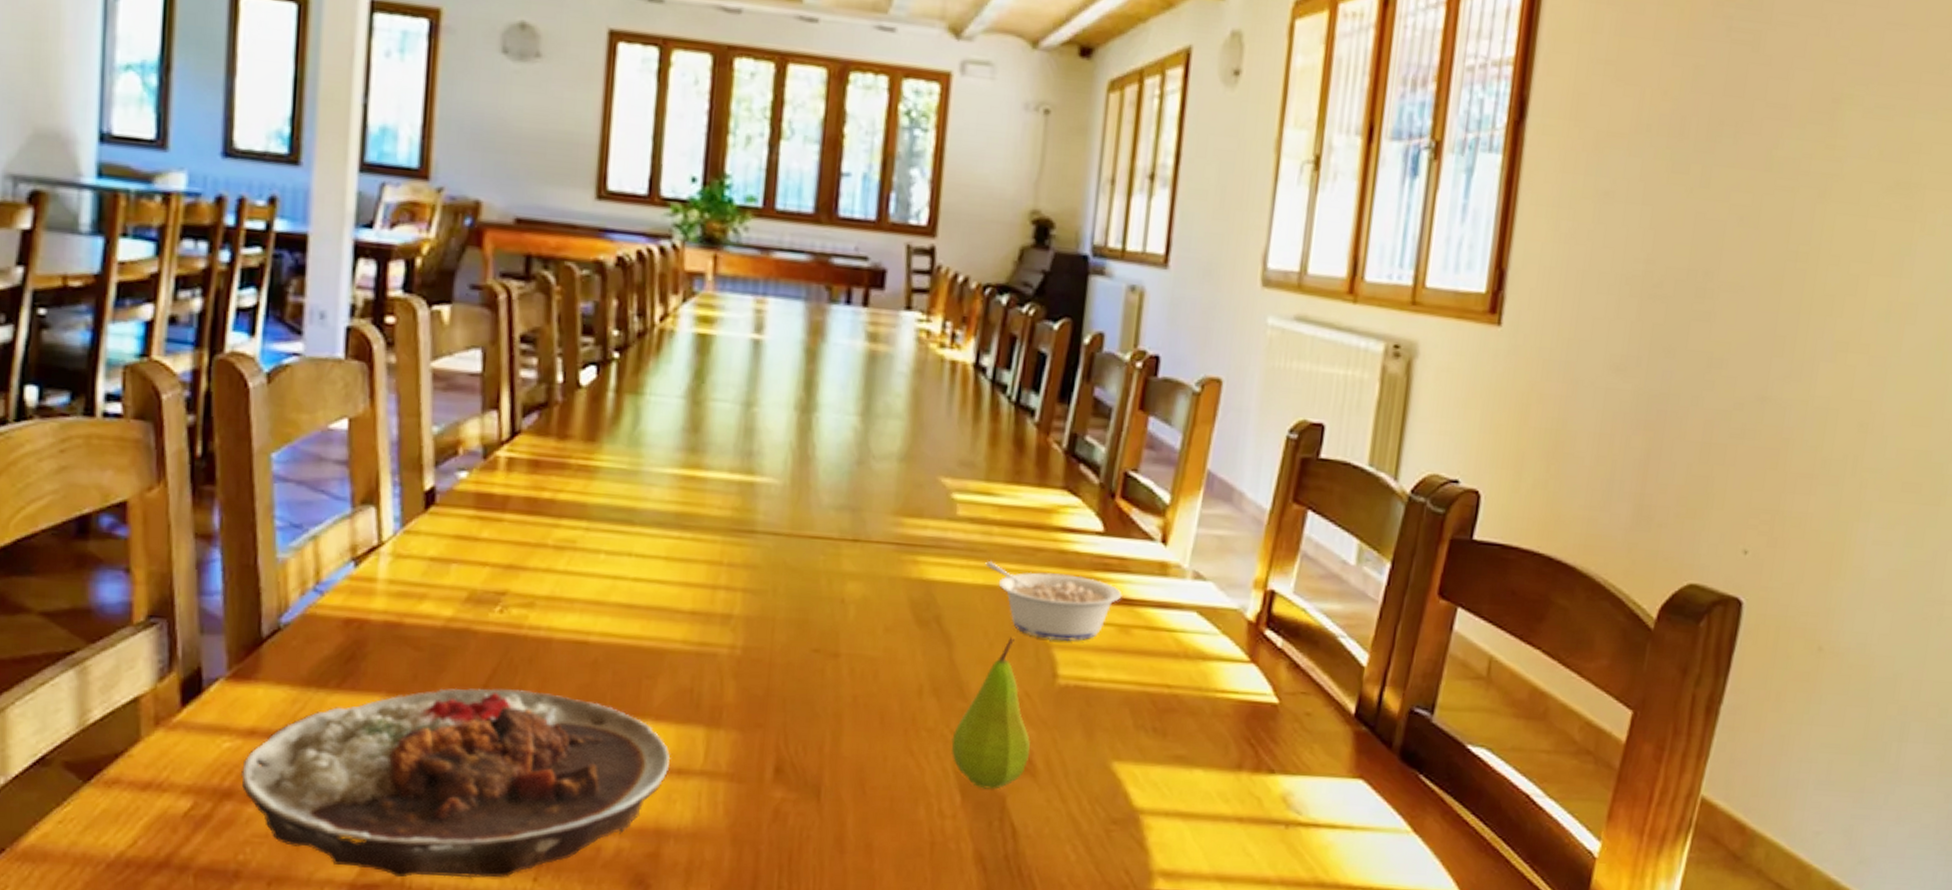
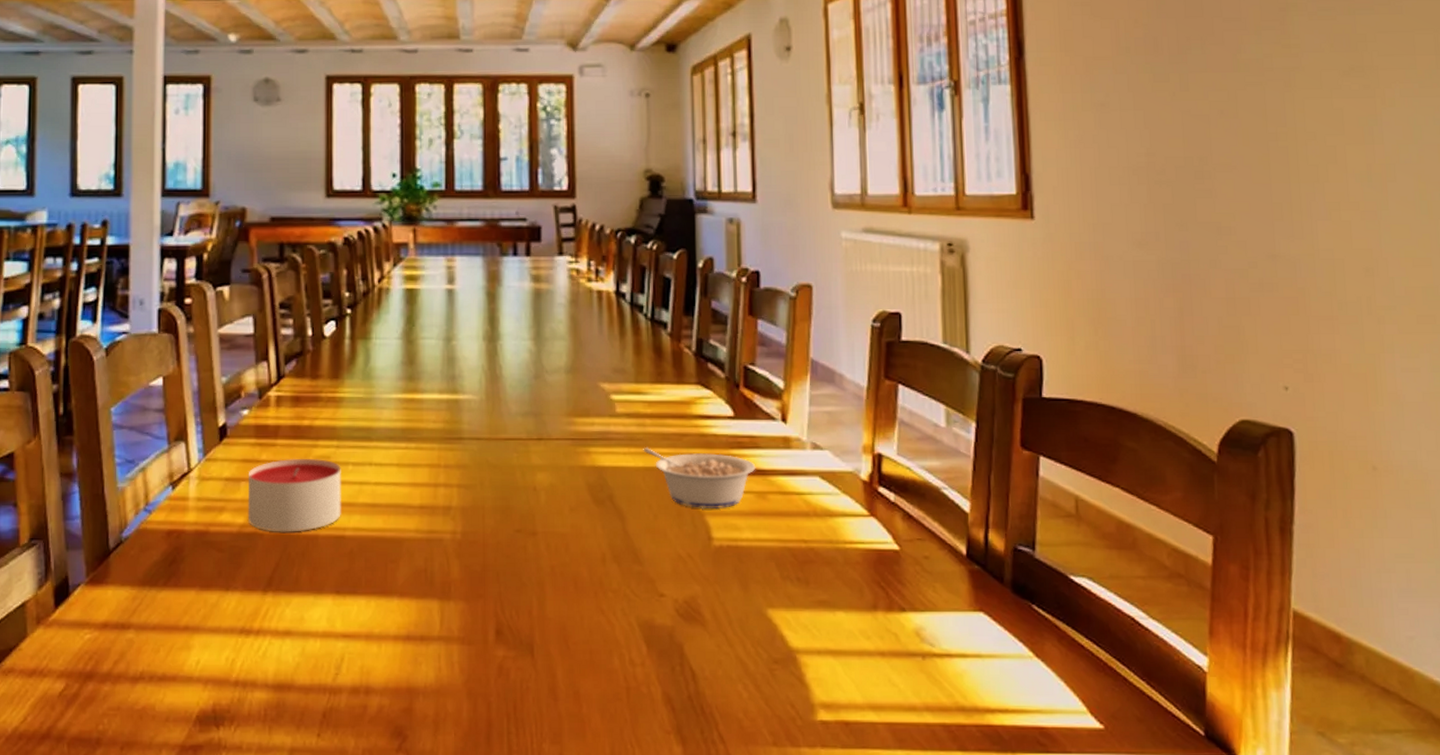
plate: present [240,688,671,878] -> none [98,579,415,739]
candle: none [457,539,590,632] -> present [247,458,341,532]
fruit: present [951,637,1030,790] -> none [633,508,697,639]

